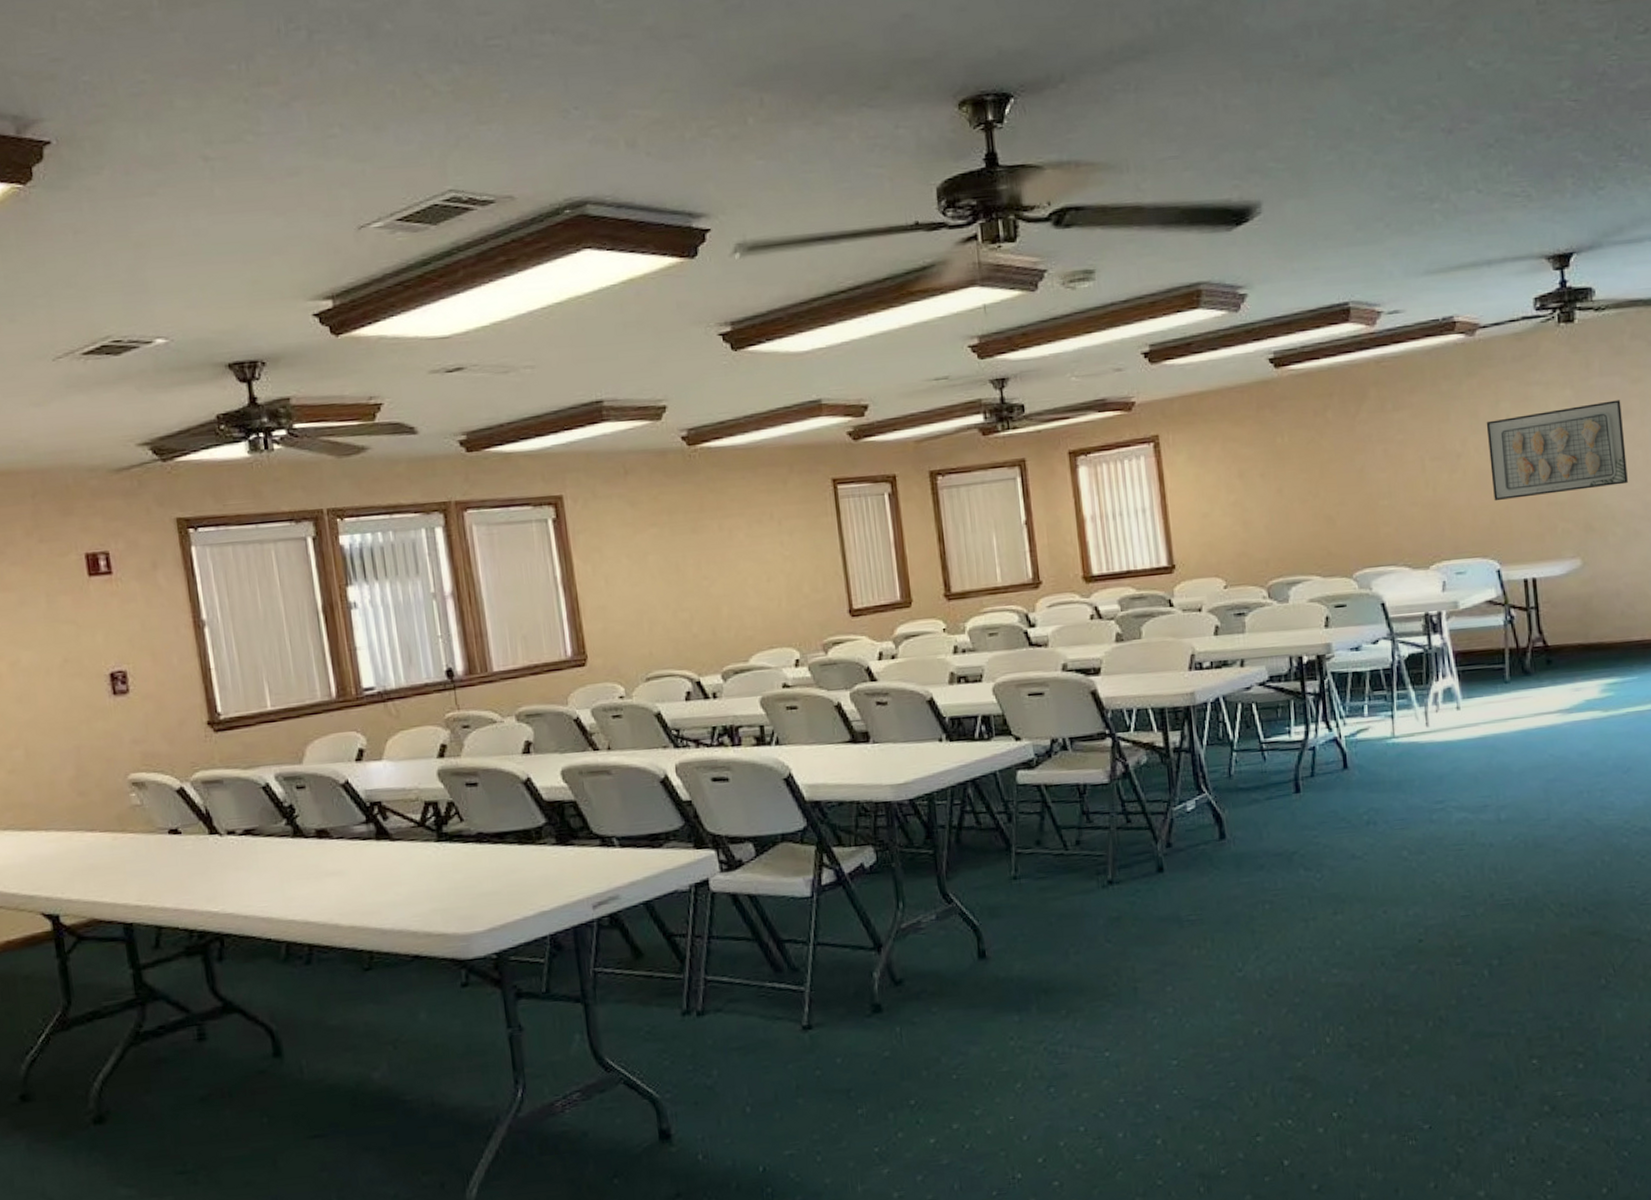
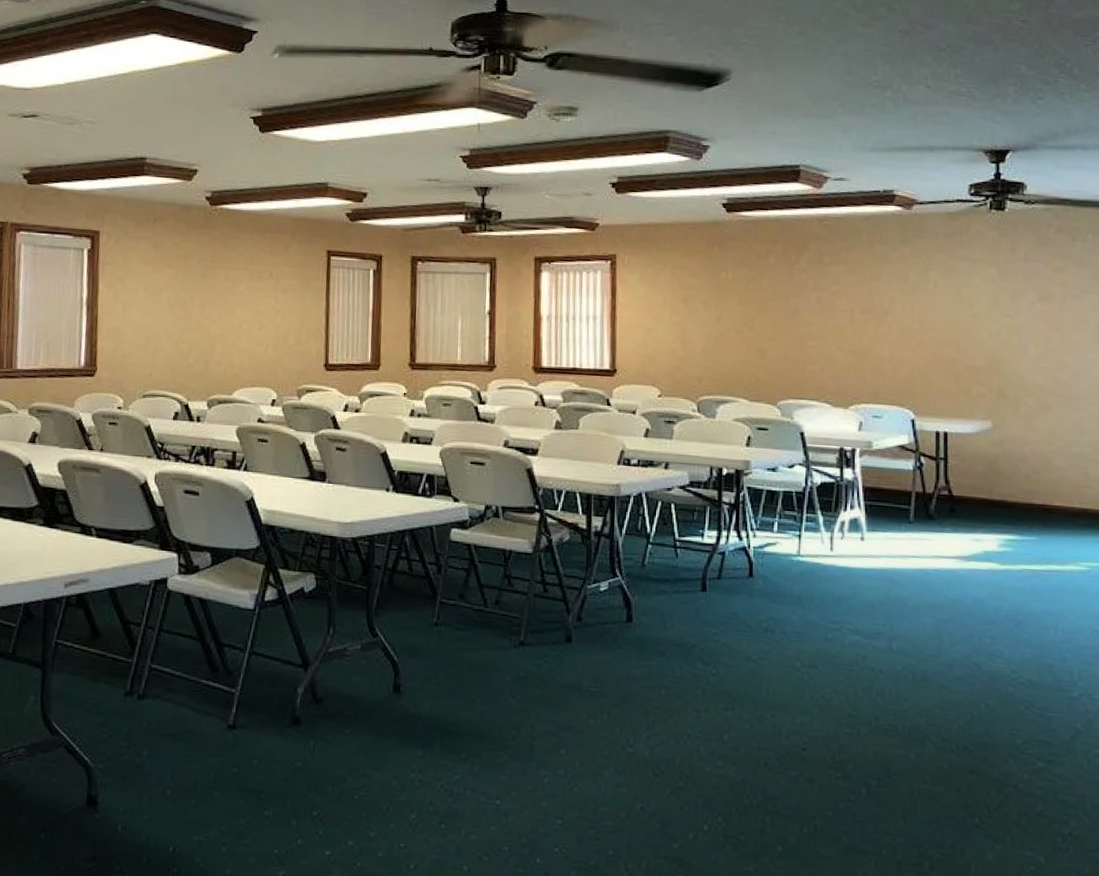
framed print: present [1486,400,1628,501] -> none [914,284,1043,361]

